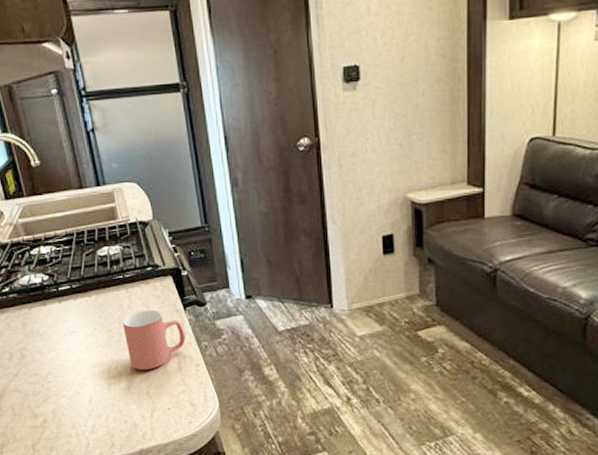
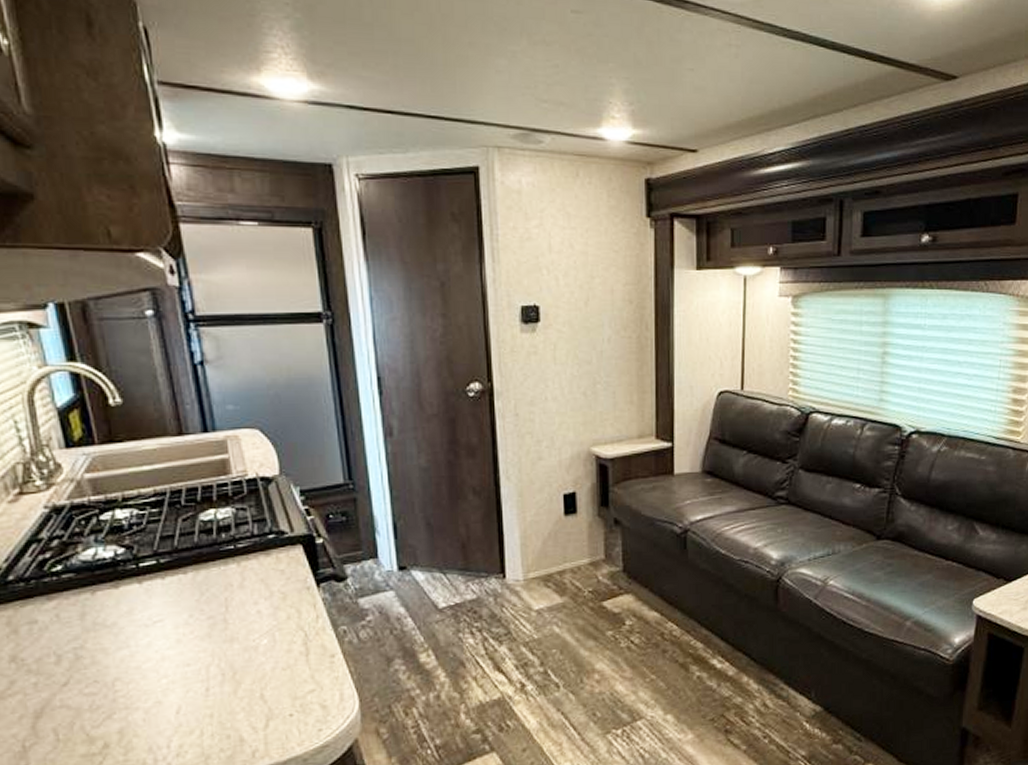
mug: present [122,310,186,370] -> none [230,588,318,667]

